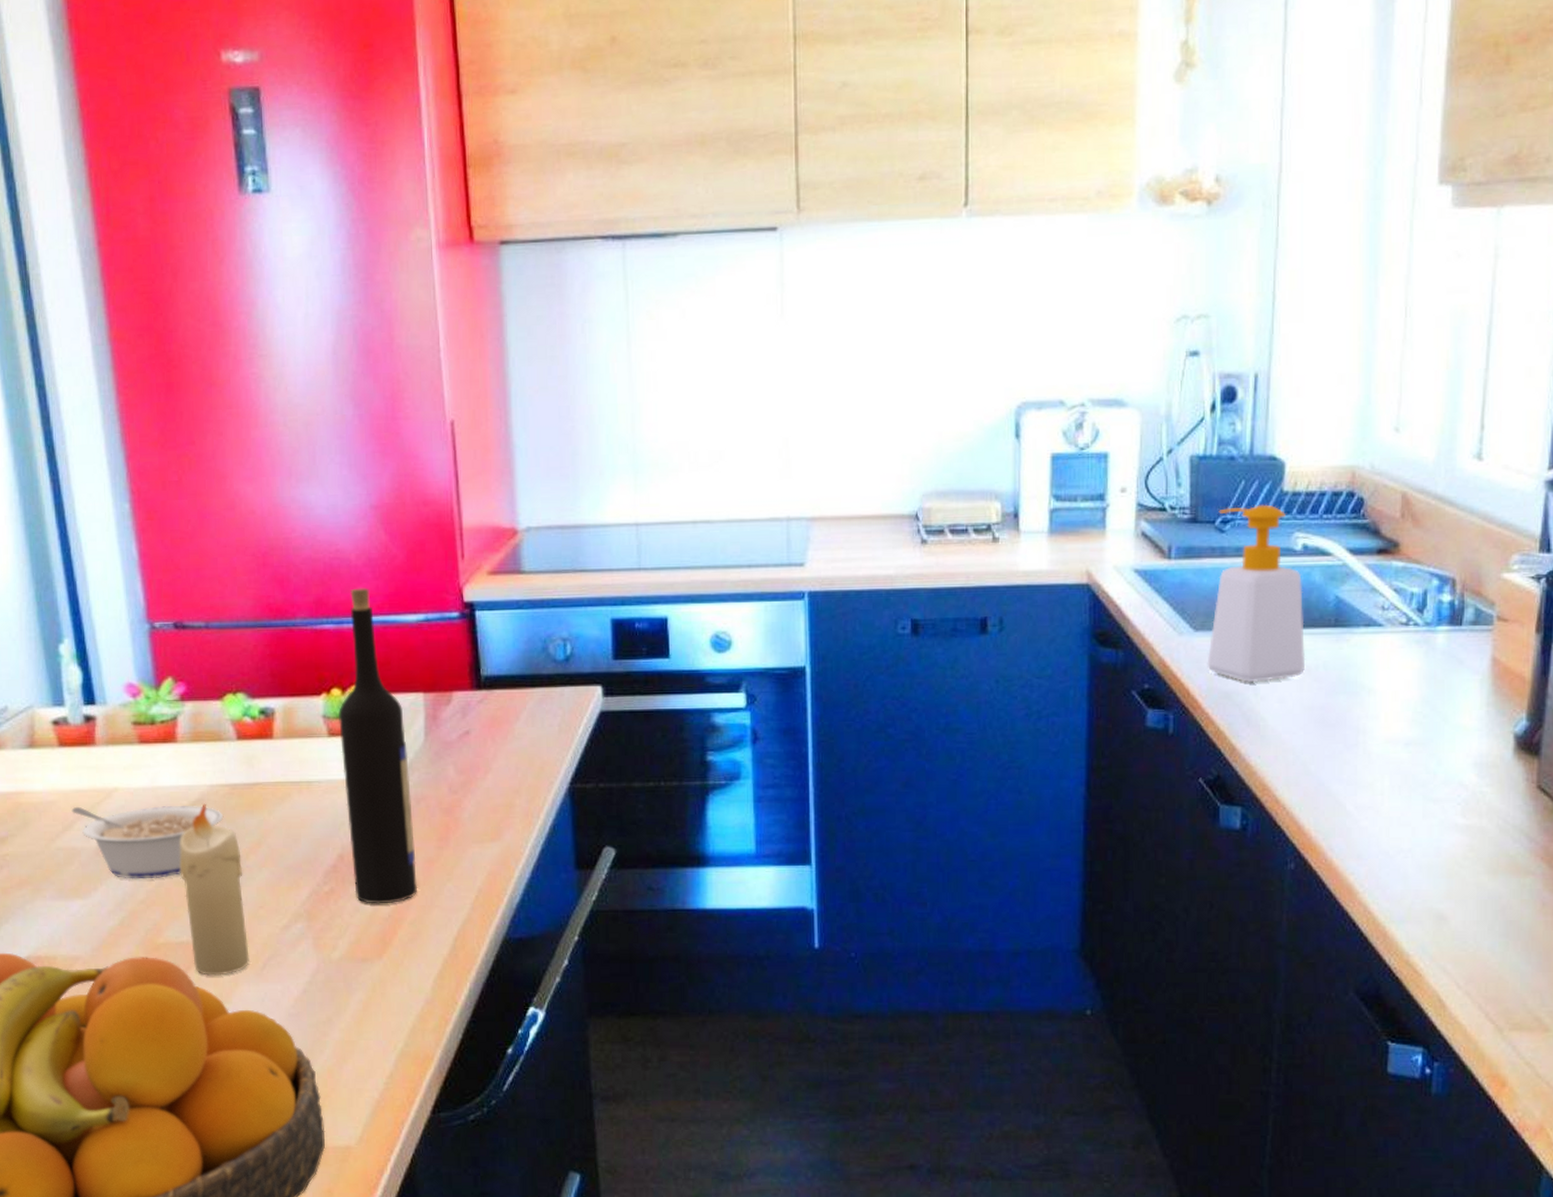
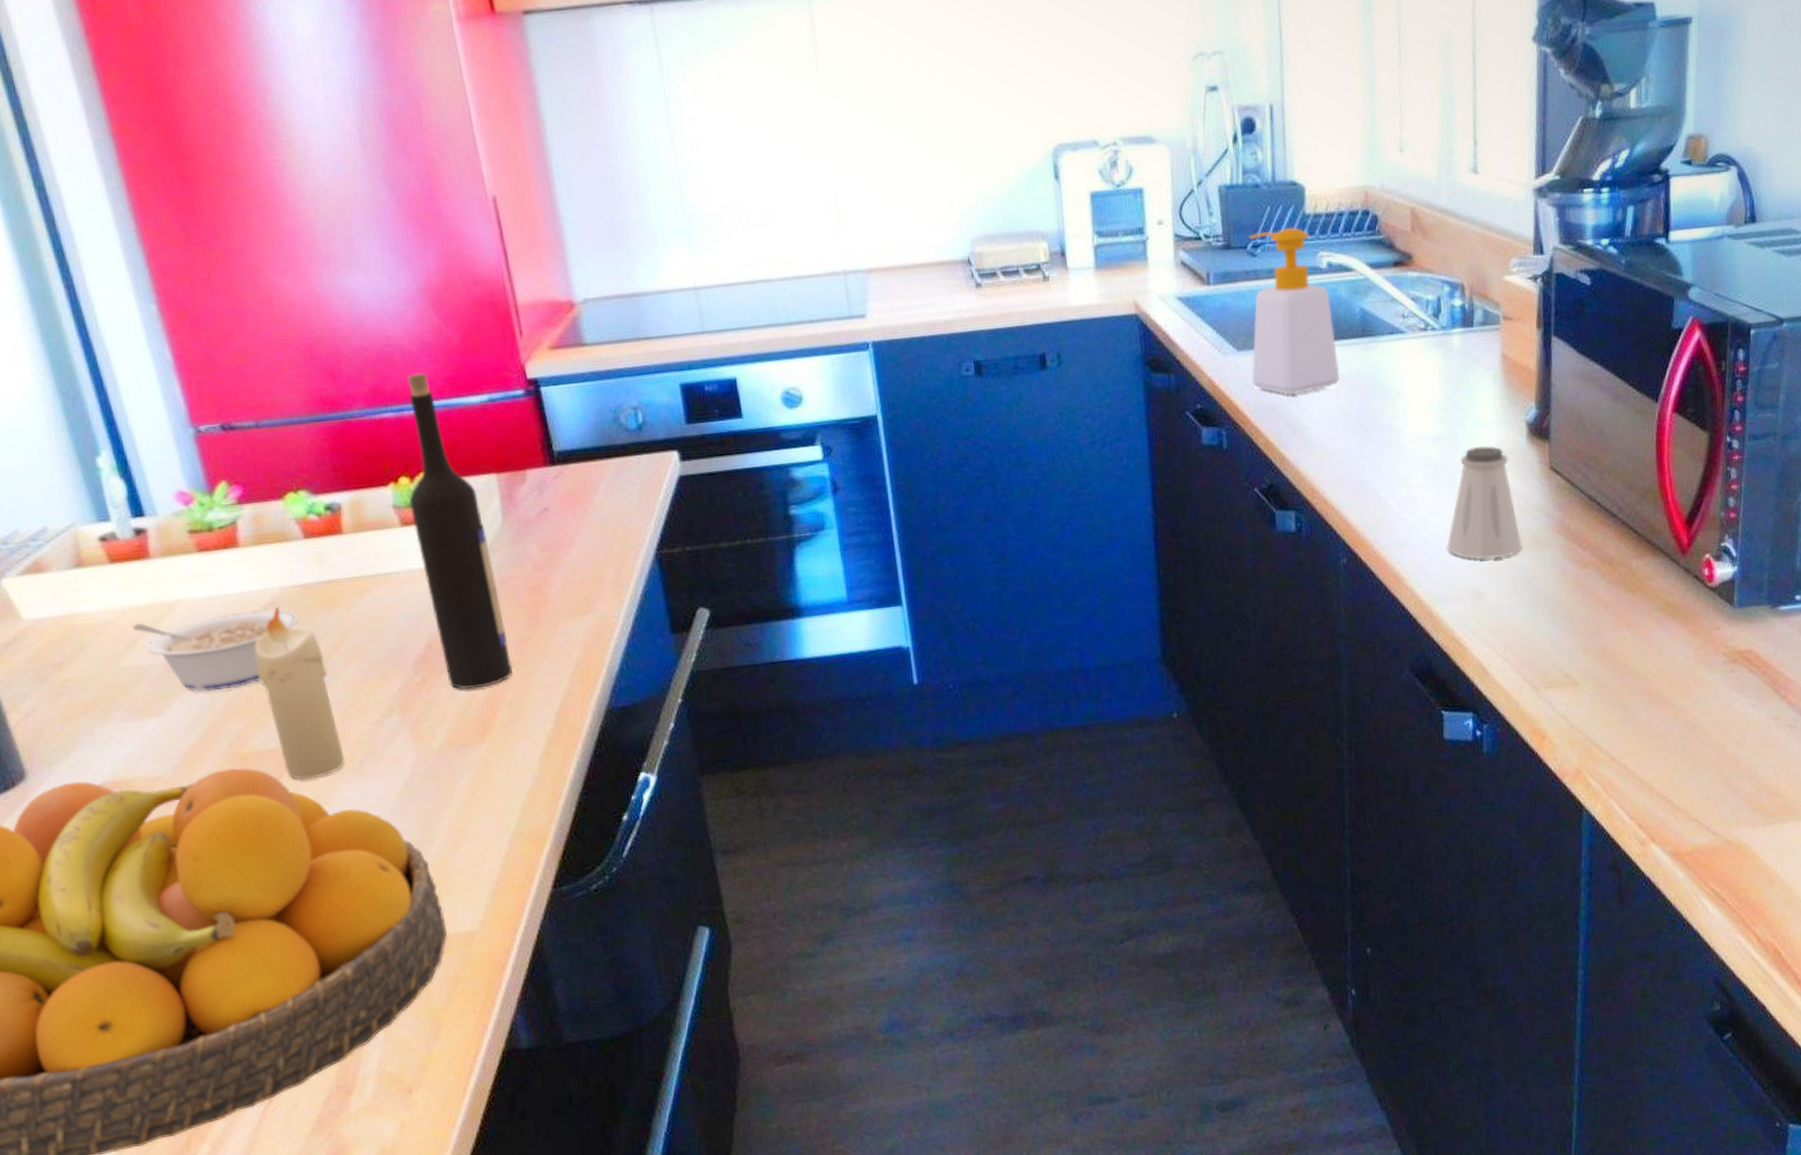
saltshaker: none [1410,755,1497,881] -> present [1447,445,1523,559]

